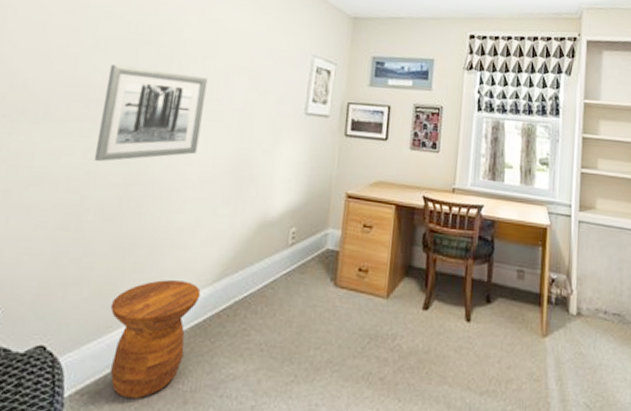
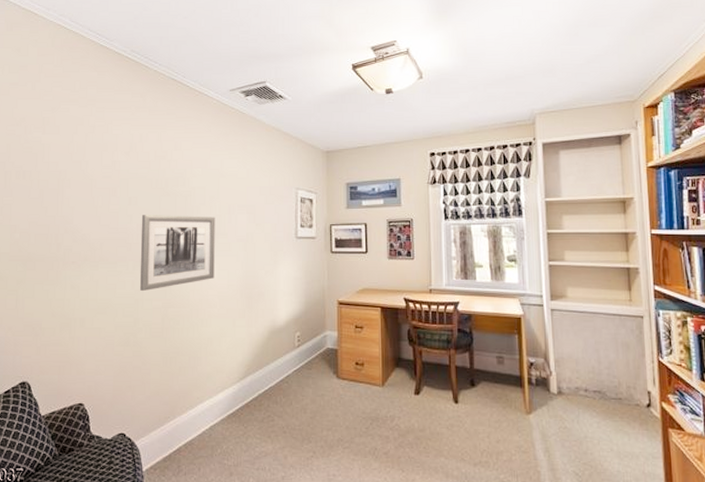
side table: present [110,279,201,399] -> none [166,379,232,472]

